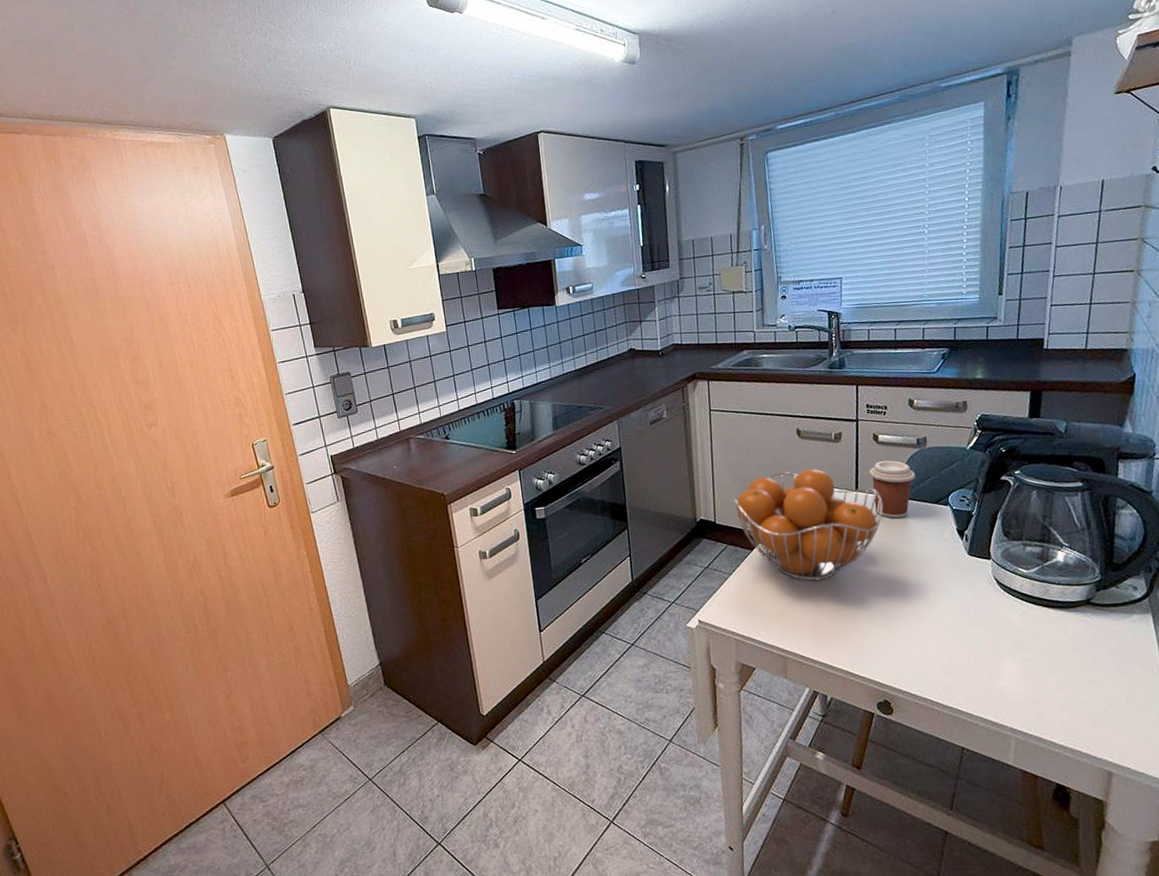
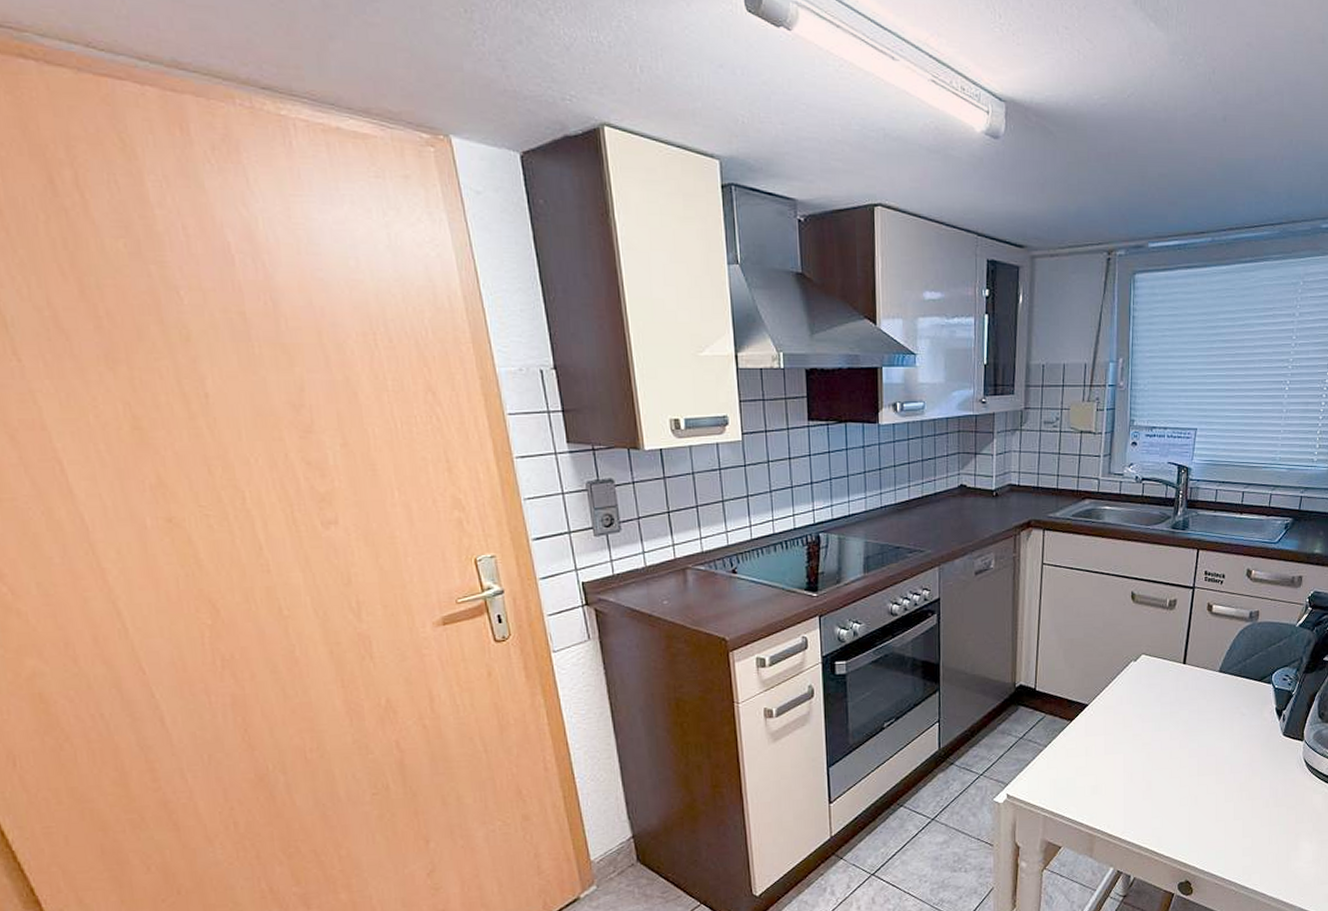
fruit basket: present [732,468,883,581] -> none [1056,636,1208,757]
coffee cup: present [868,460,916,518] -> none [1199,633,1244,694]

